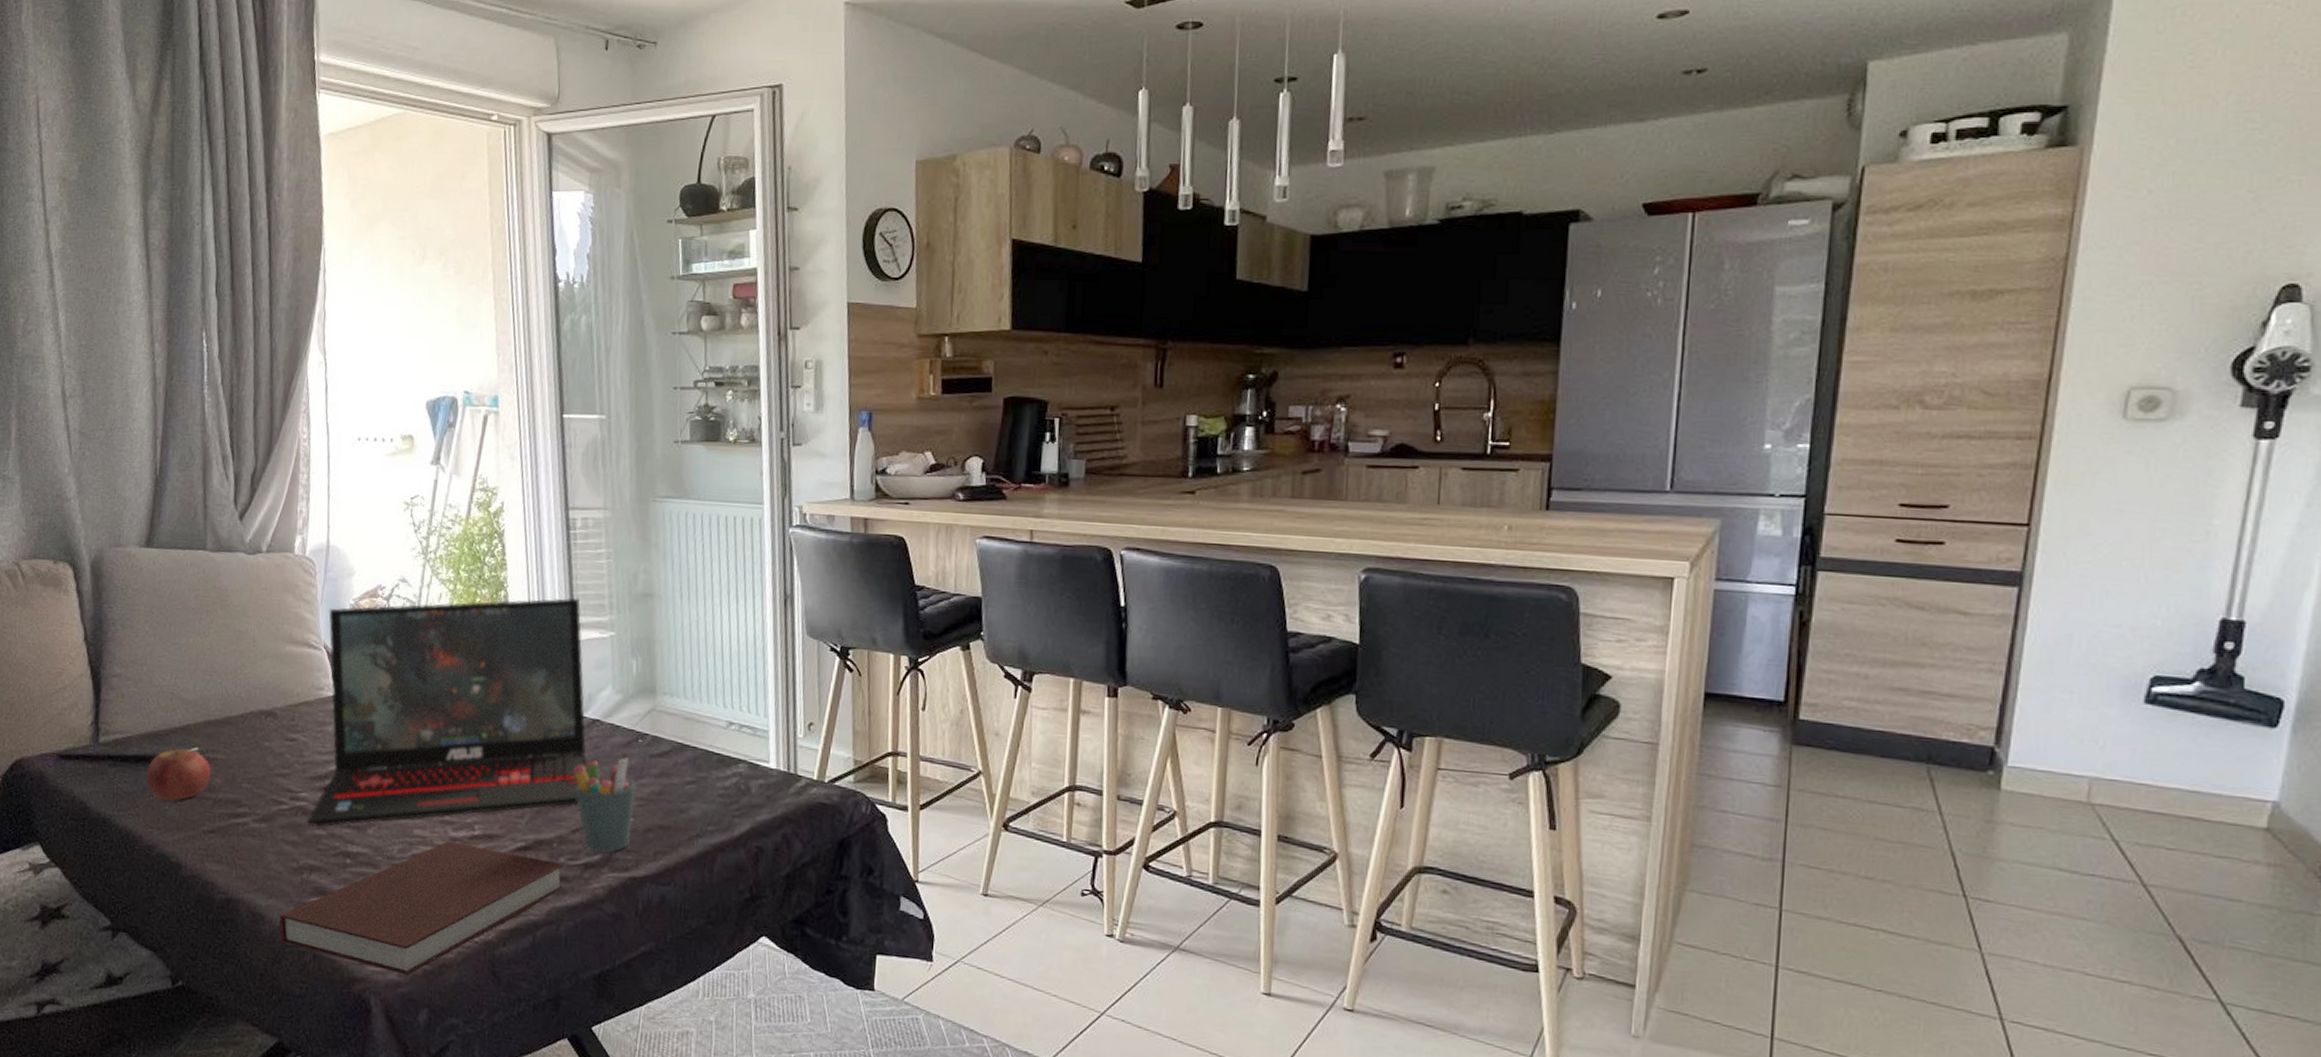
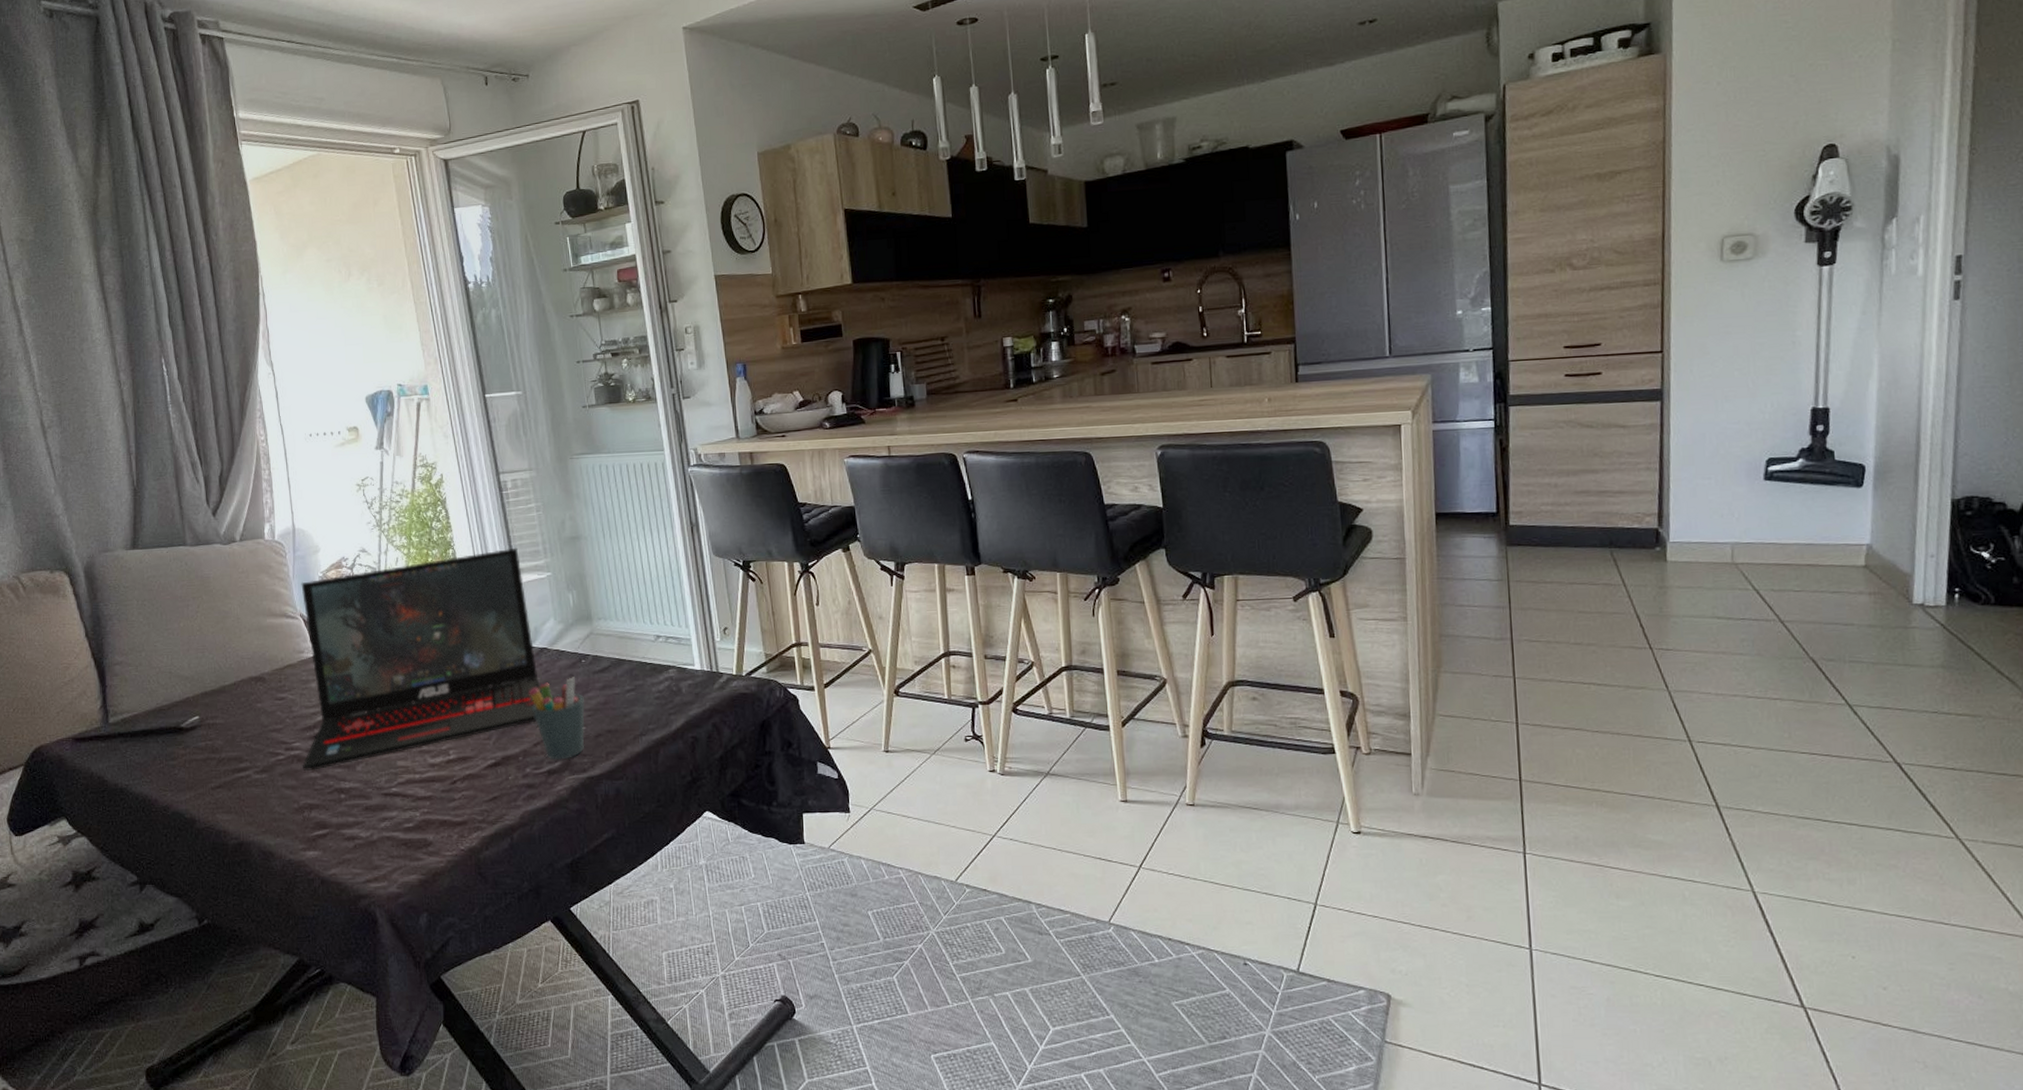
apple: present [146,742,211,801] -> none [155,714,212,765]
notebook: present [278,841,565,976] -> none [287,767,532,887]

